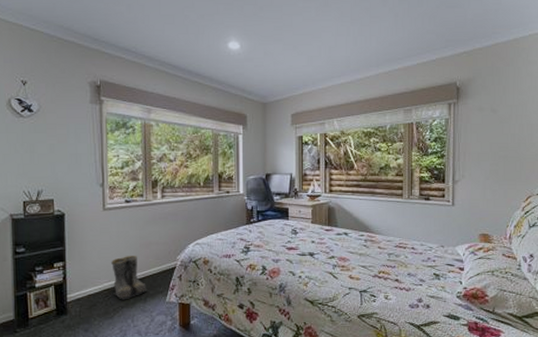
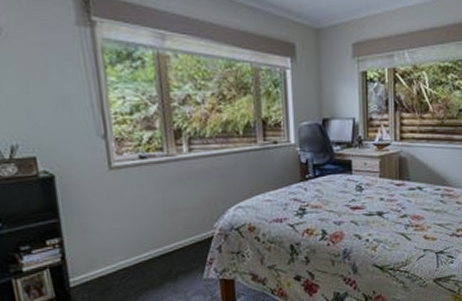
boots: present [110,255,148,300] -> none [125,224,178,281]

